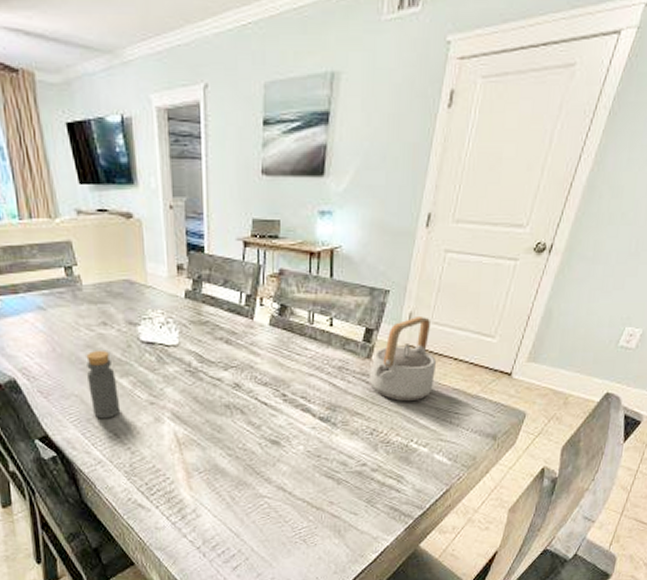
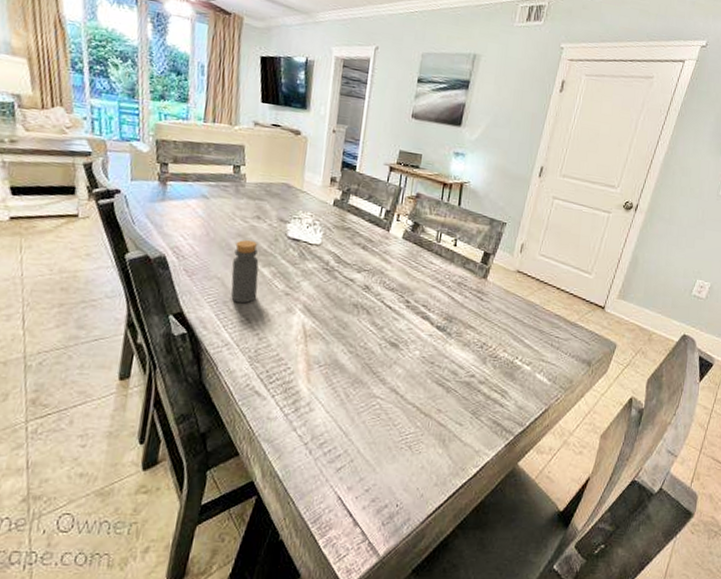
teapot: present [370,317,437,402] -> none [484,248,542,322]

